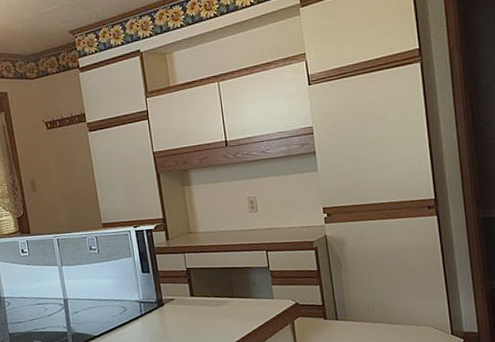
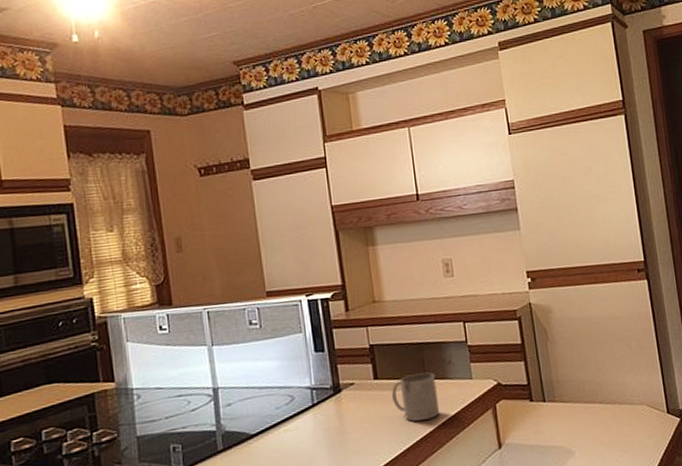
mug: none [205,292,246,332] -> present [392,372,440,422]

